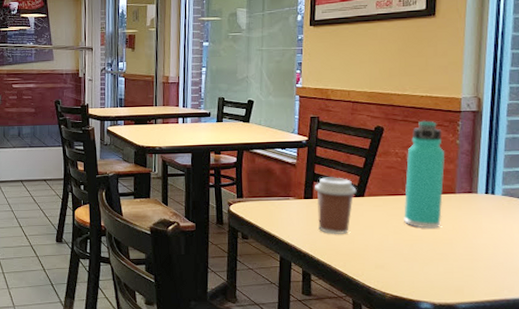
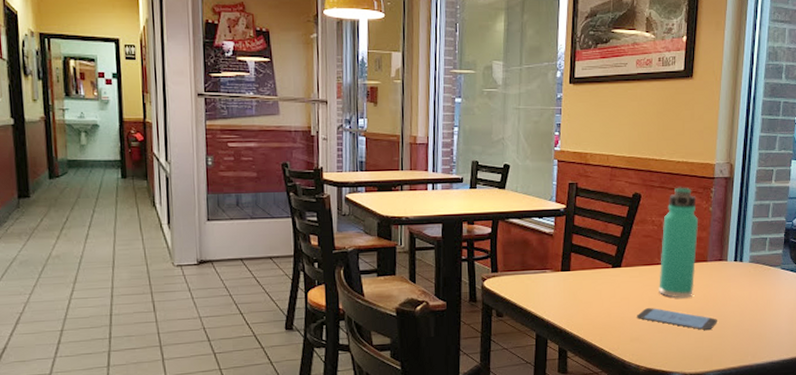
coffee cup: present [315,177,357,235] -> none [572,247,614,309]
smartphone: none [381,237,468,262] -> present [637,308,717,331]

